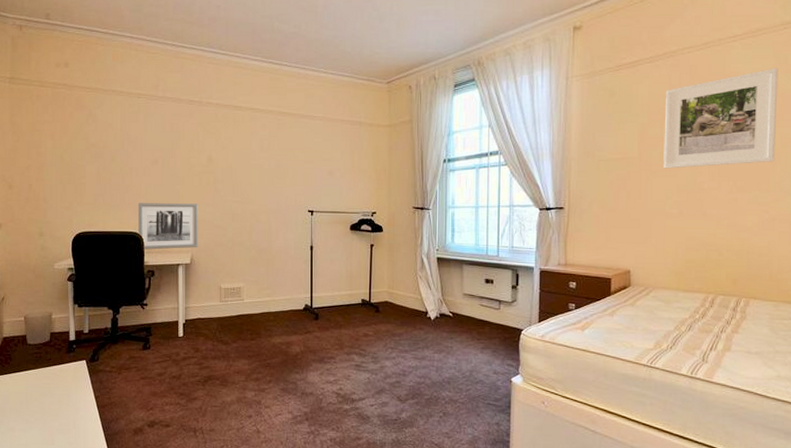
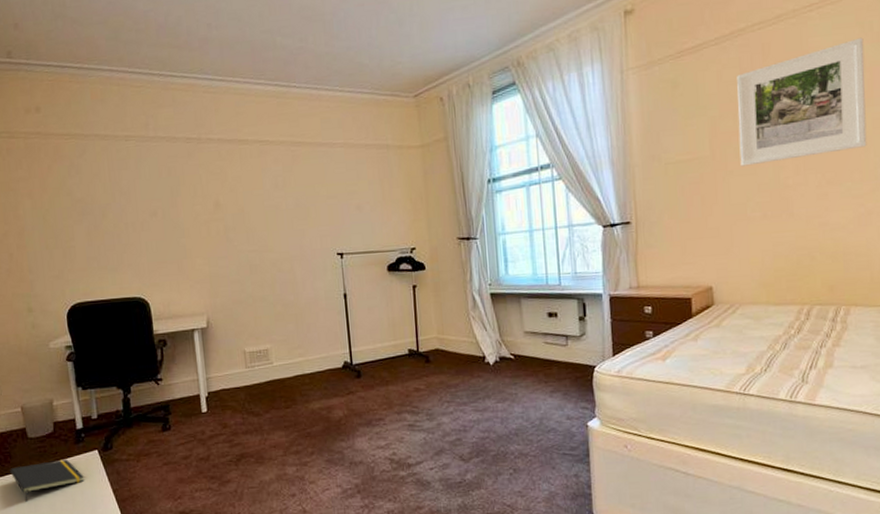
notepad: none [9,365,72,399] -> present [10,459,84,502]
wall art: present [138,203,199,250] -> none [139,257,215,316]

